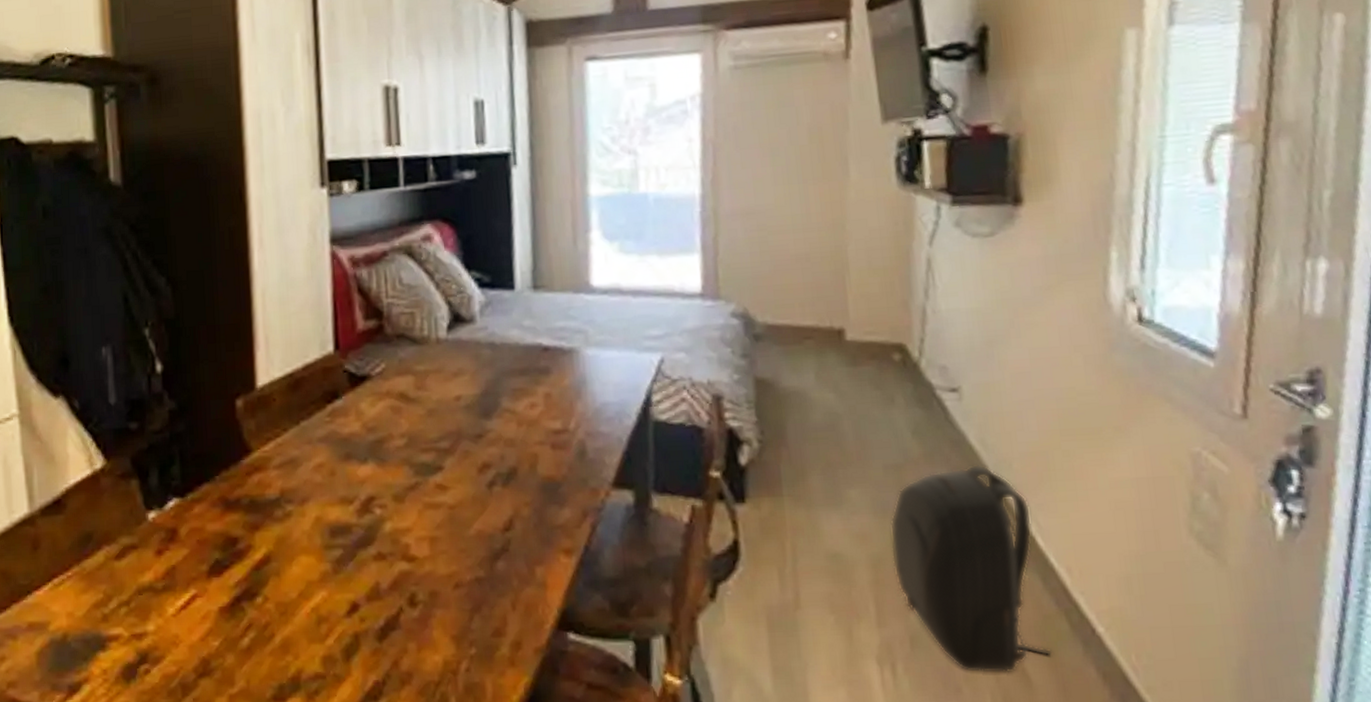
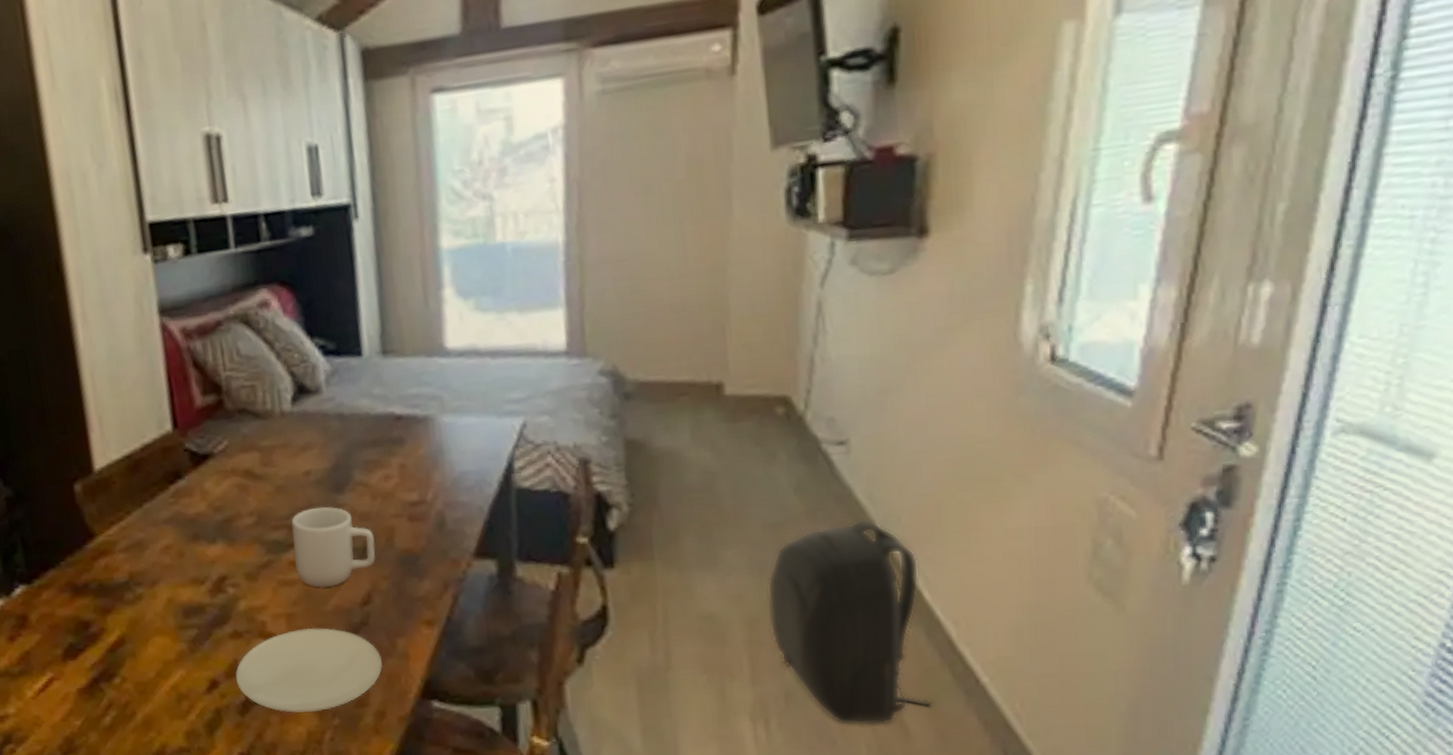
plate: none [377,552,521,642] -> present [235,627,382,714]
mug: none [440,431,519,513] -> present [291,506,376,588]

